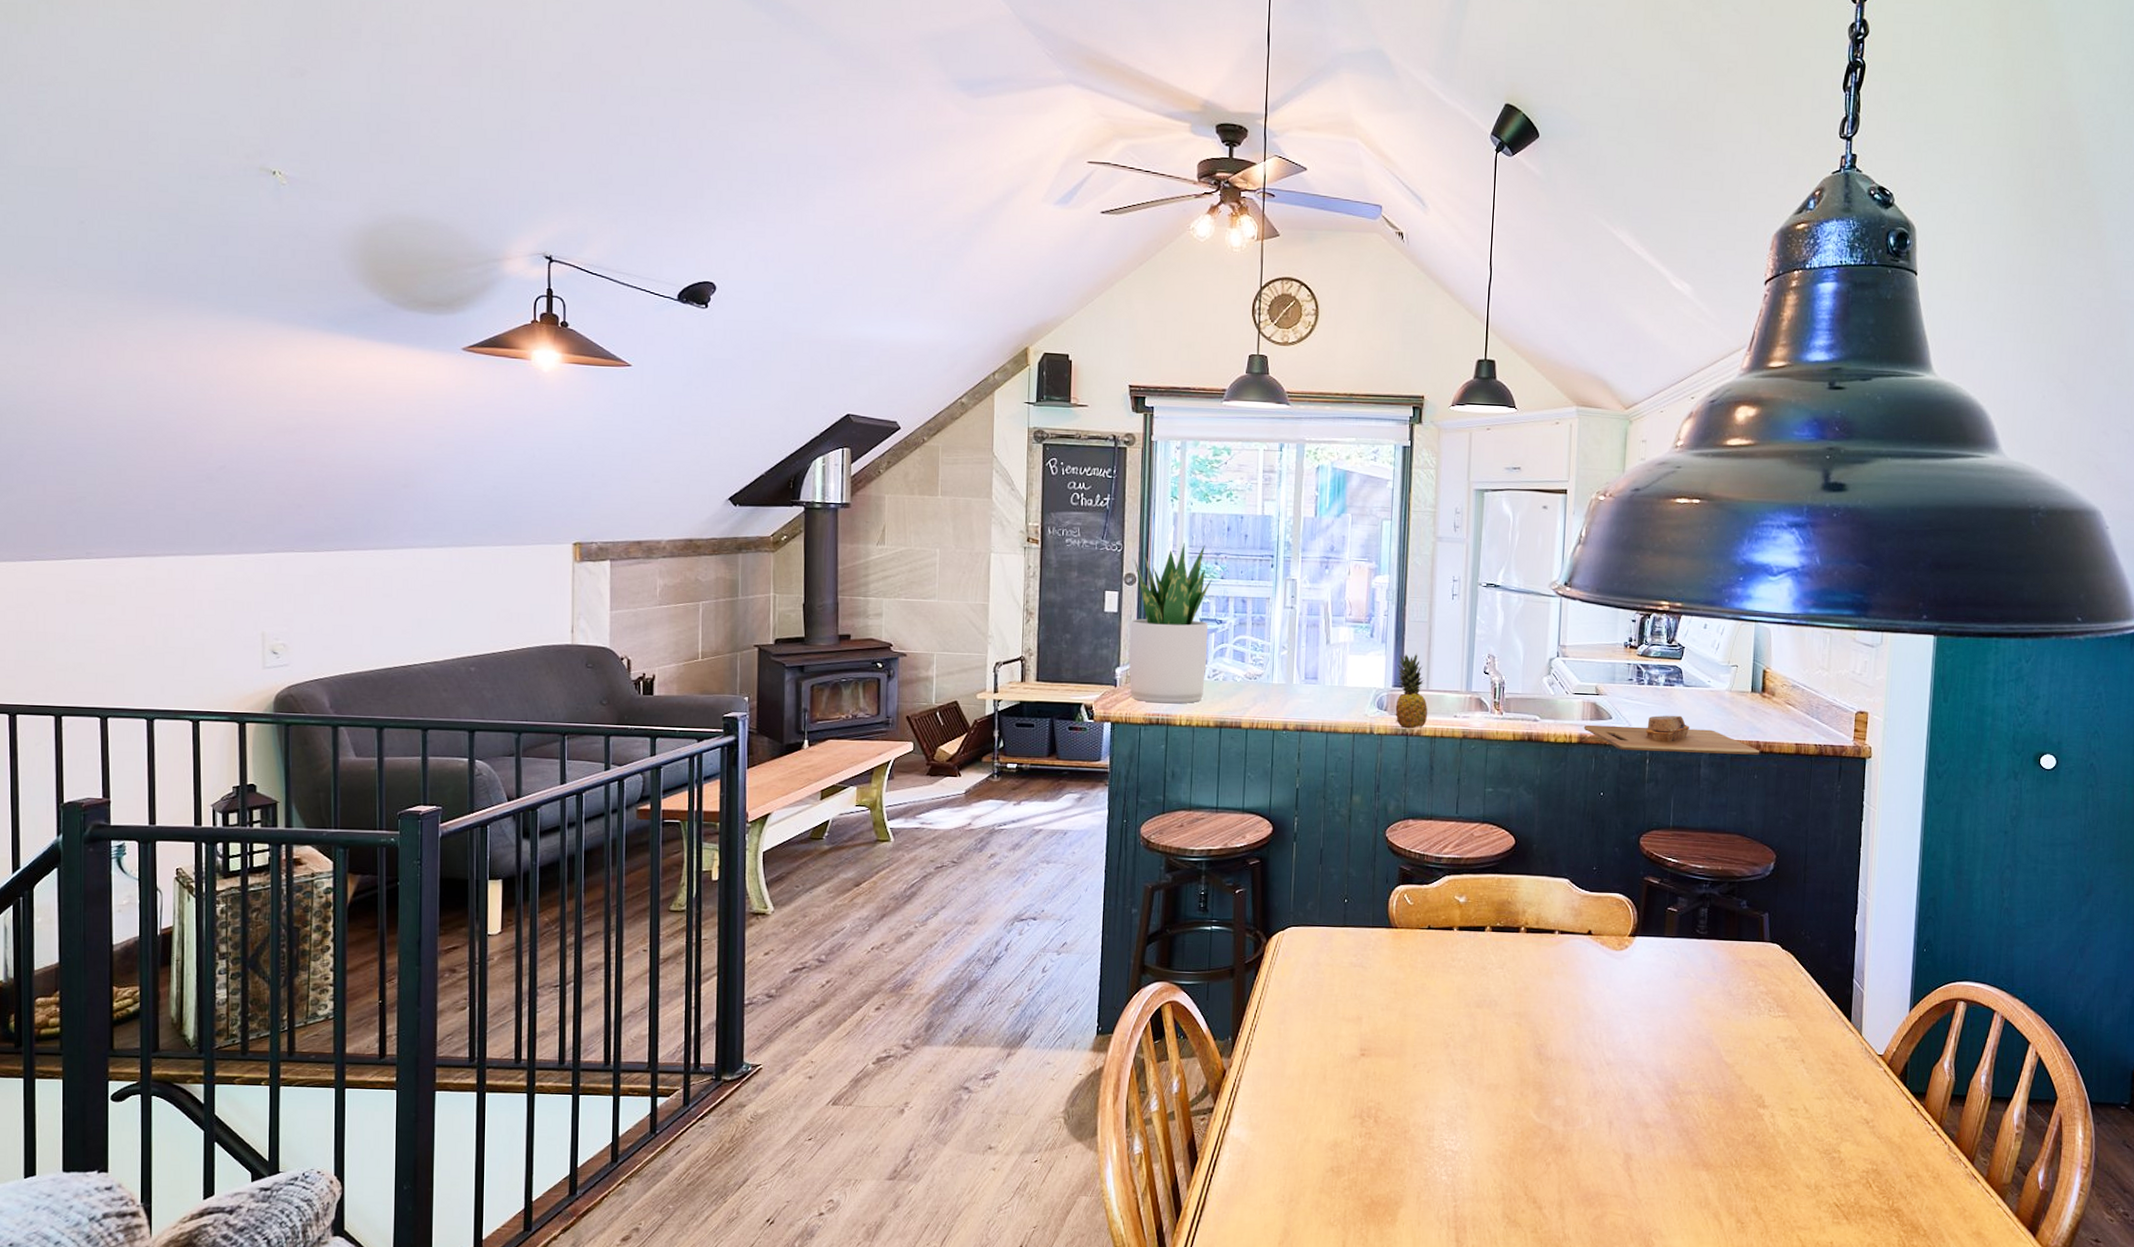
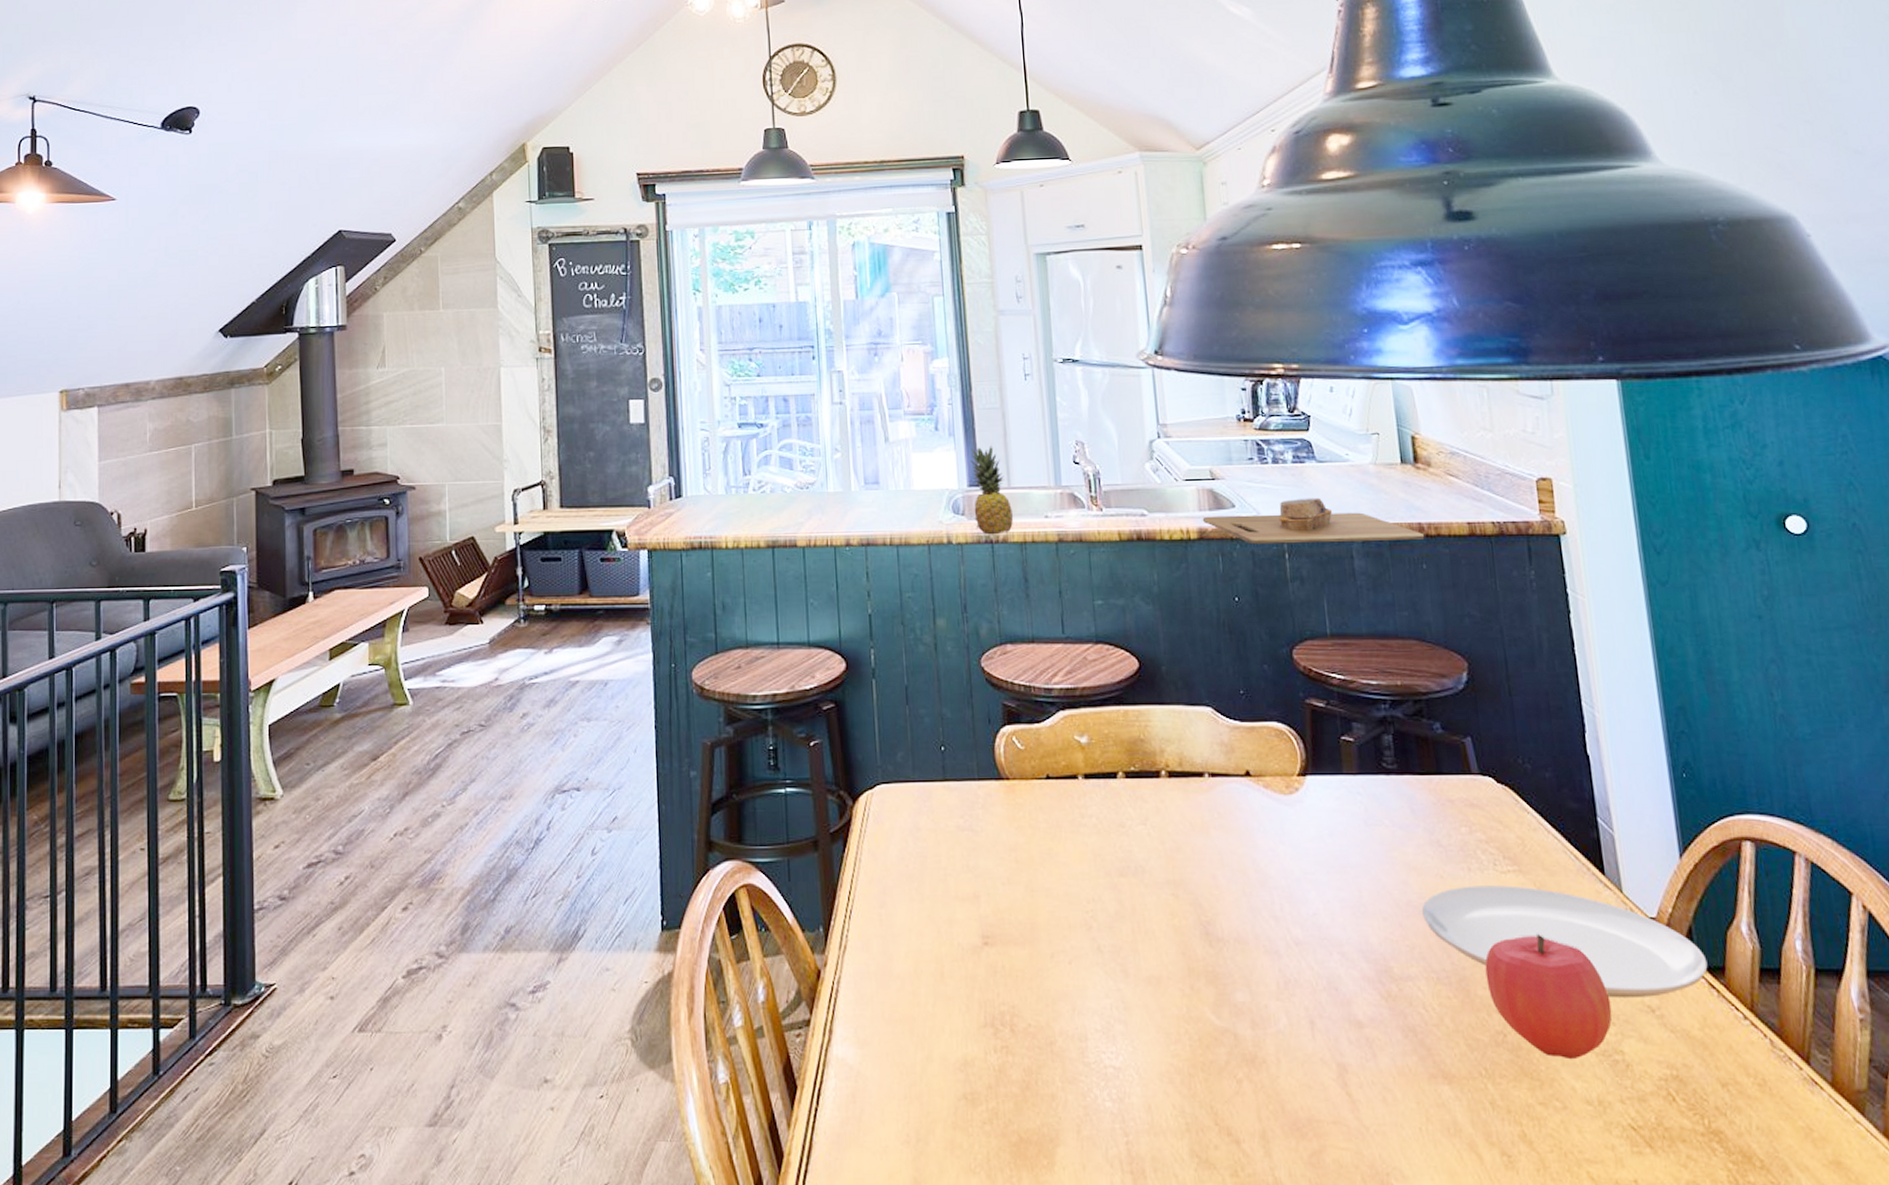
planter: present [1128,543,1213,704] -> none [658,339,751,524]
plate: none [1708,1026,1914,1113] -> present [1422,885,1708,999]
fruit: none [1748,1063,1838,1156] -> present [1484,933,1612,1060]

